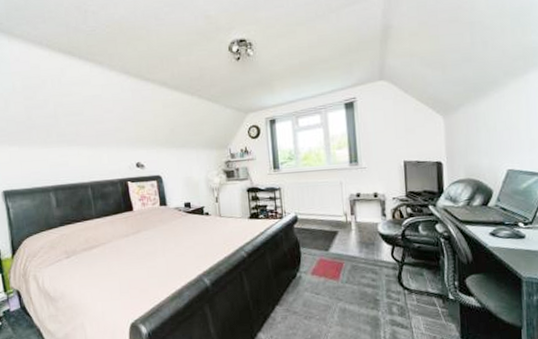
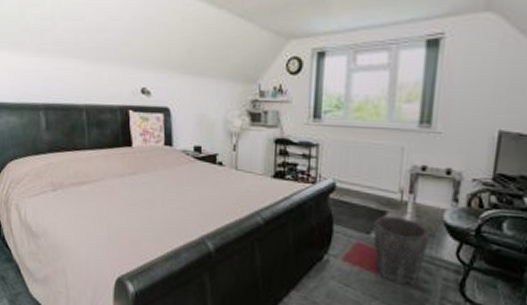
waste bin: none [329,233,372,285] -> present [372,215,432,285]

